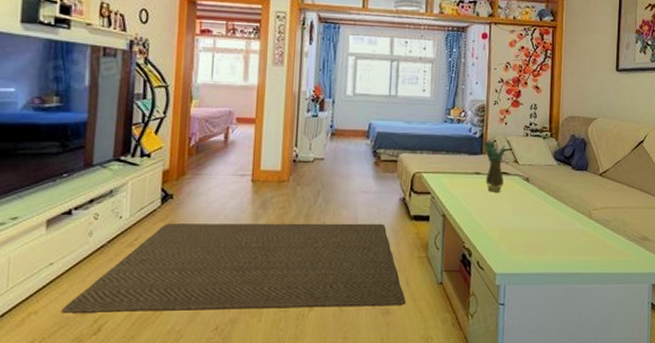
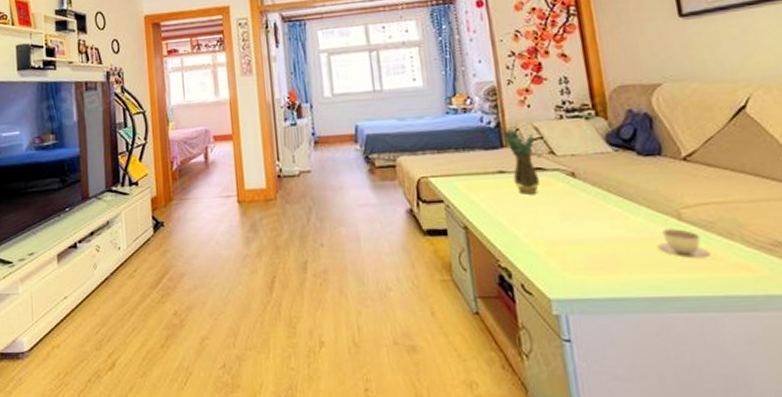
rug: present [61,223,405,313] -> none [79,241,434,347]
teacup: none [572,224,604,247] -> present [657,229,711,259]

